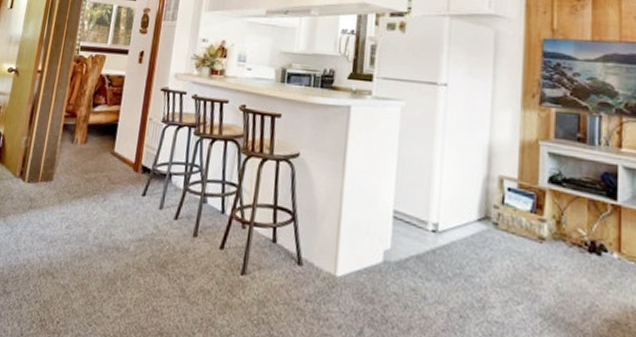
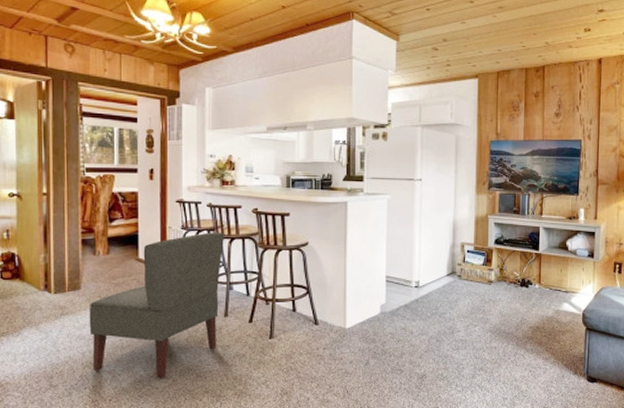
chair: none [47,128,206,306] -> present [89,232,224,379]

